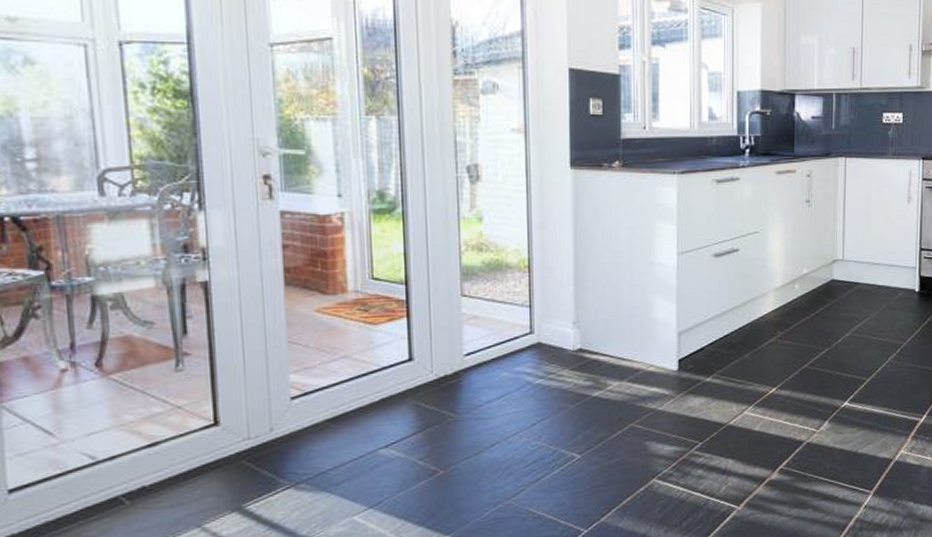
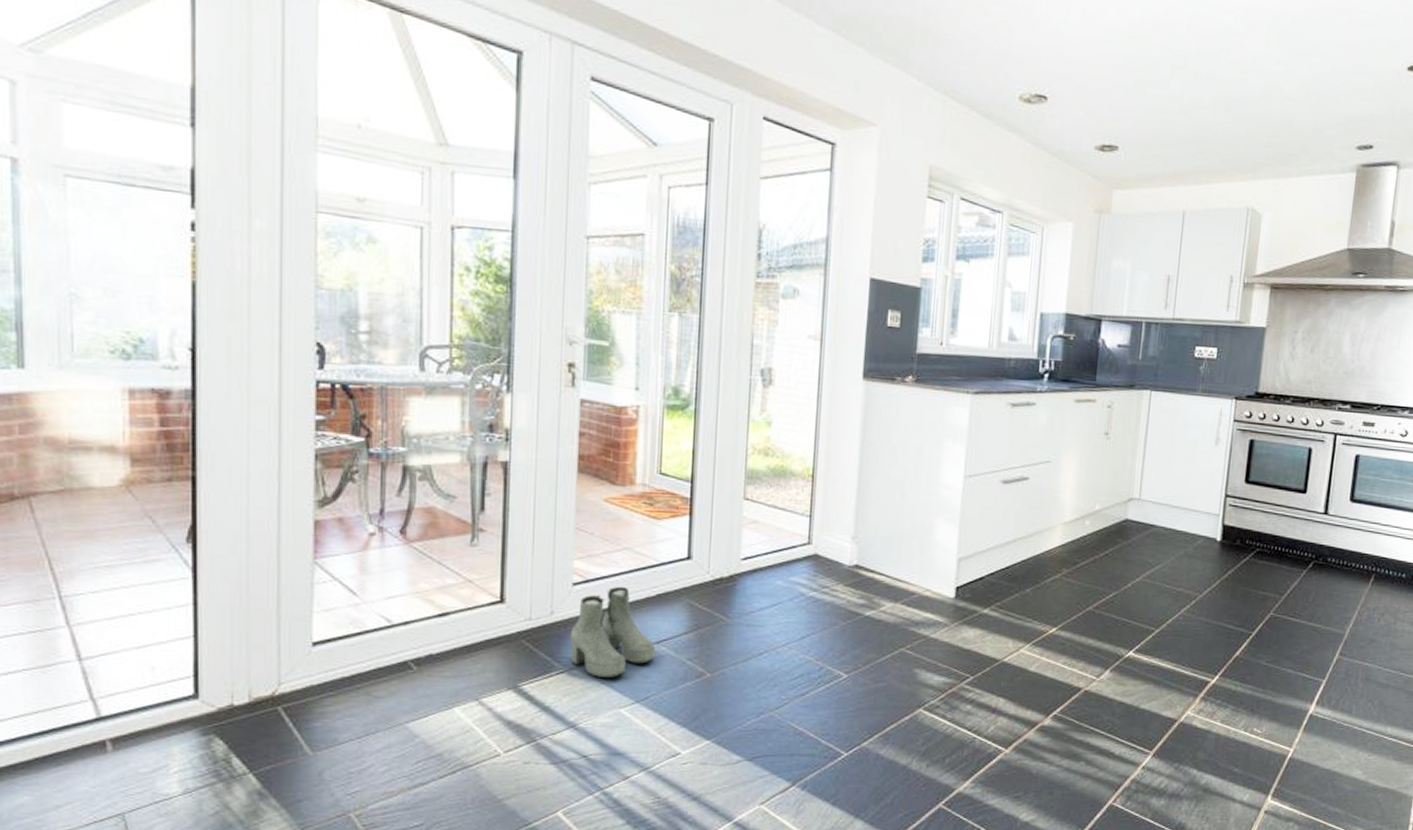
boots: none [293,394,385,488] -> present [569,586,656,678]

